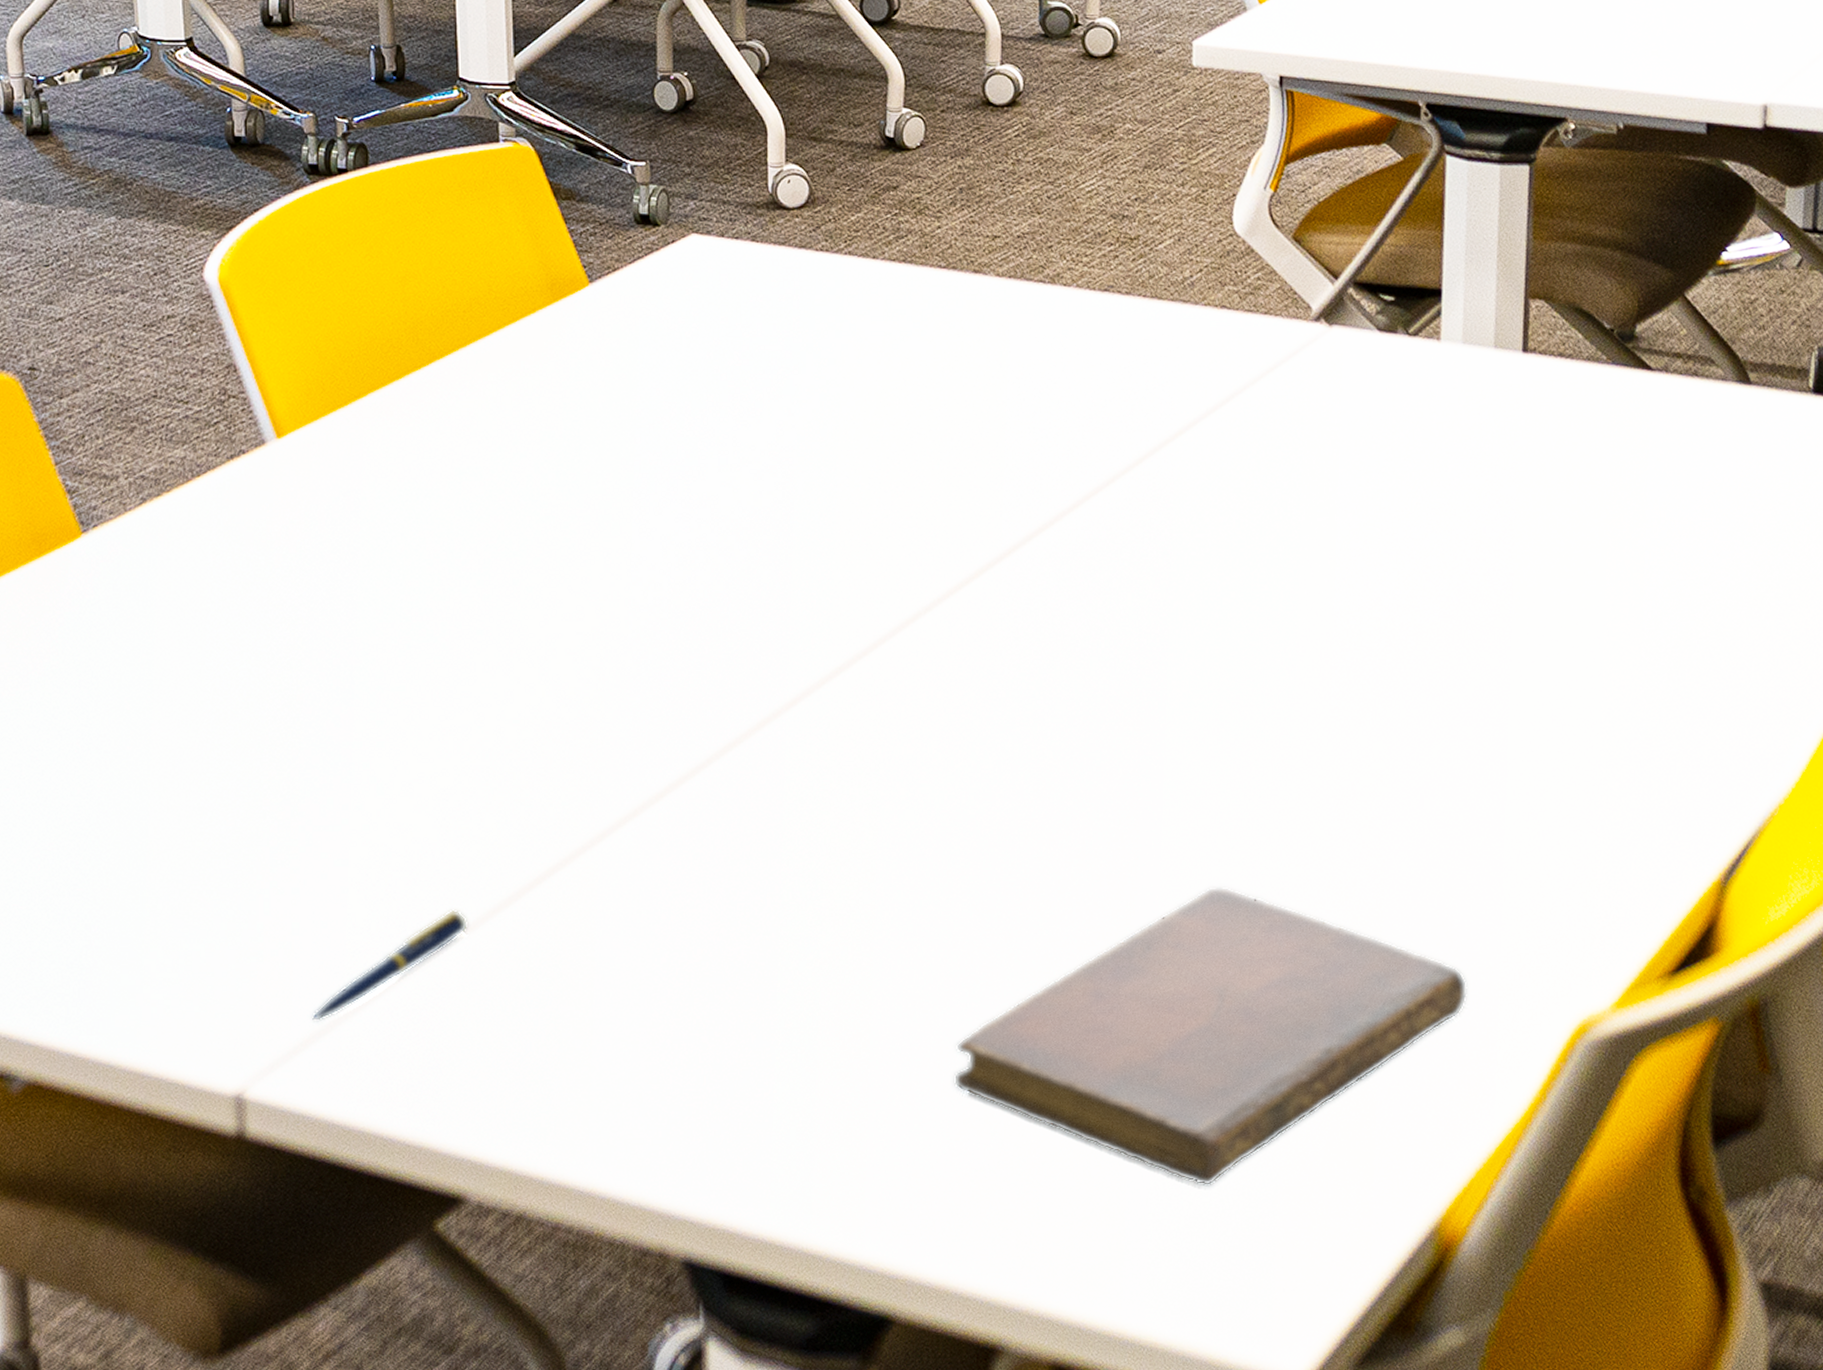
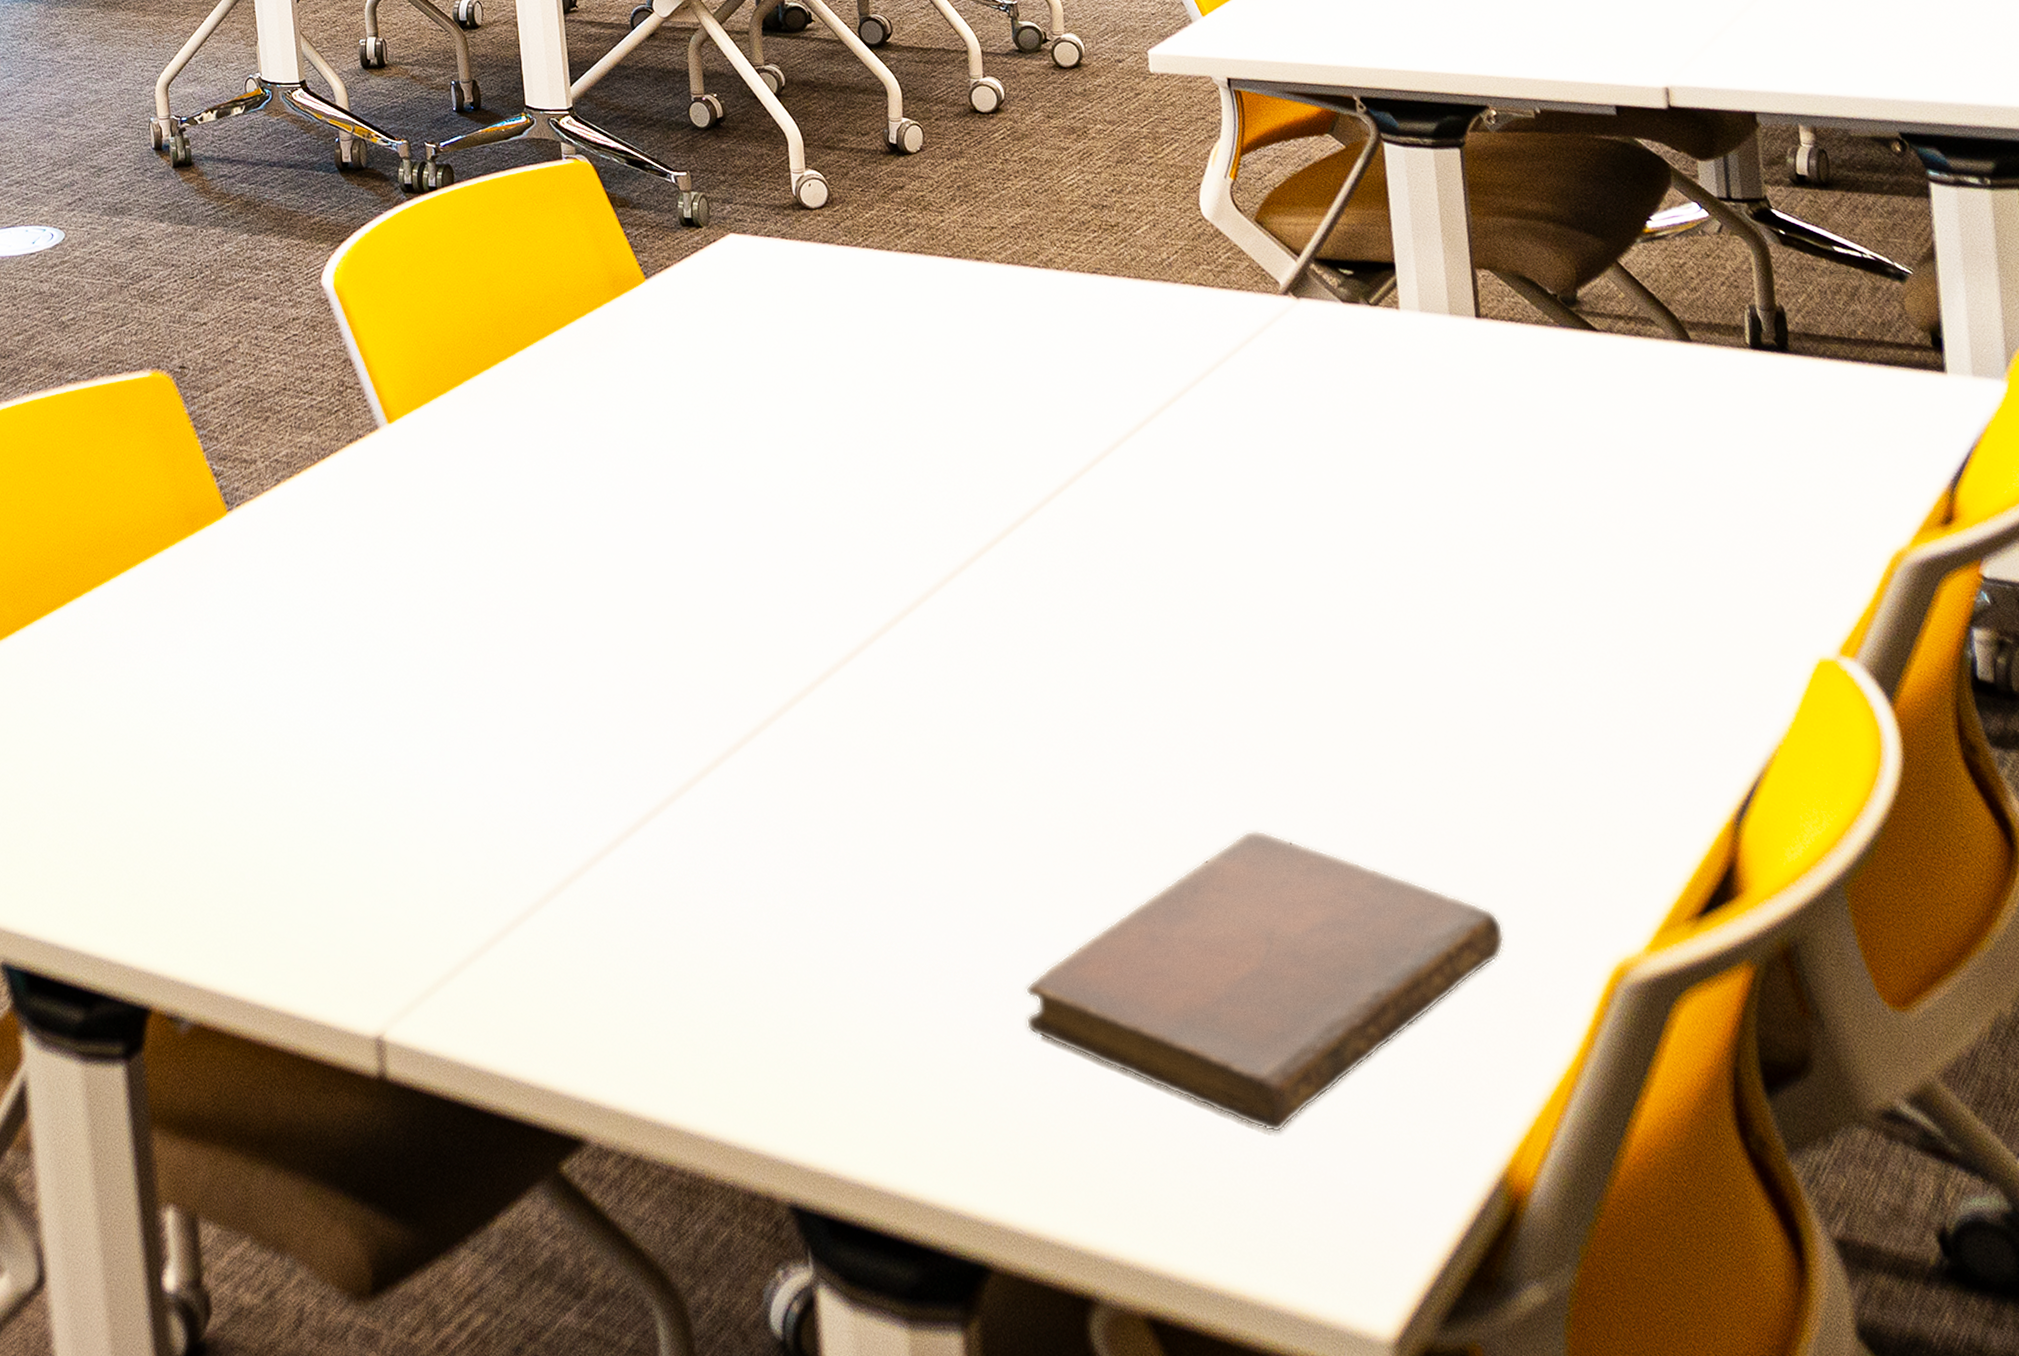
pen: present [312,909,469,1022] -> none [441,856,575,966]

